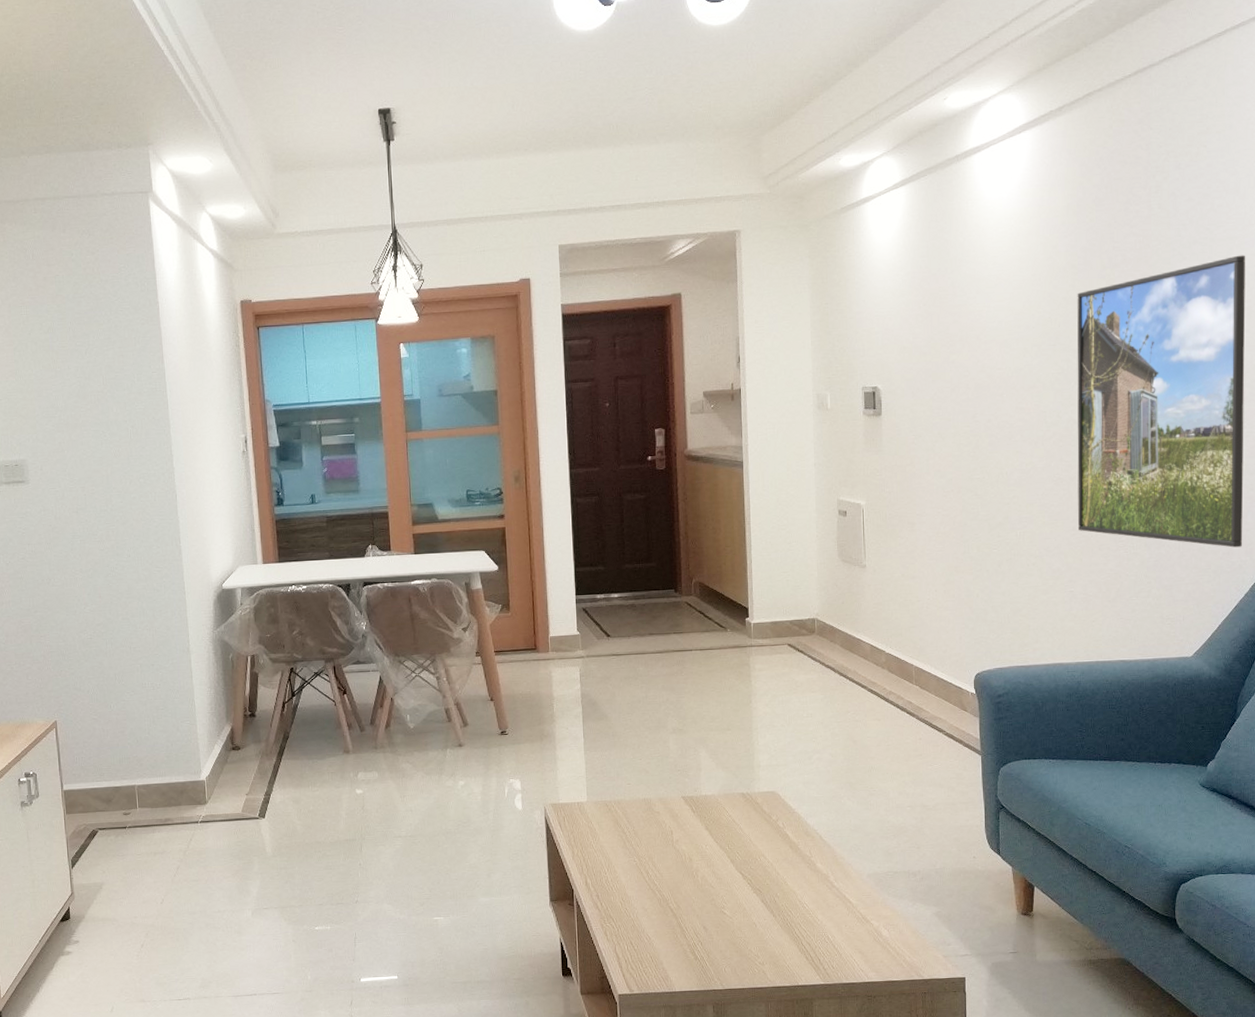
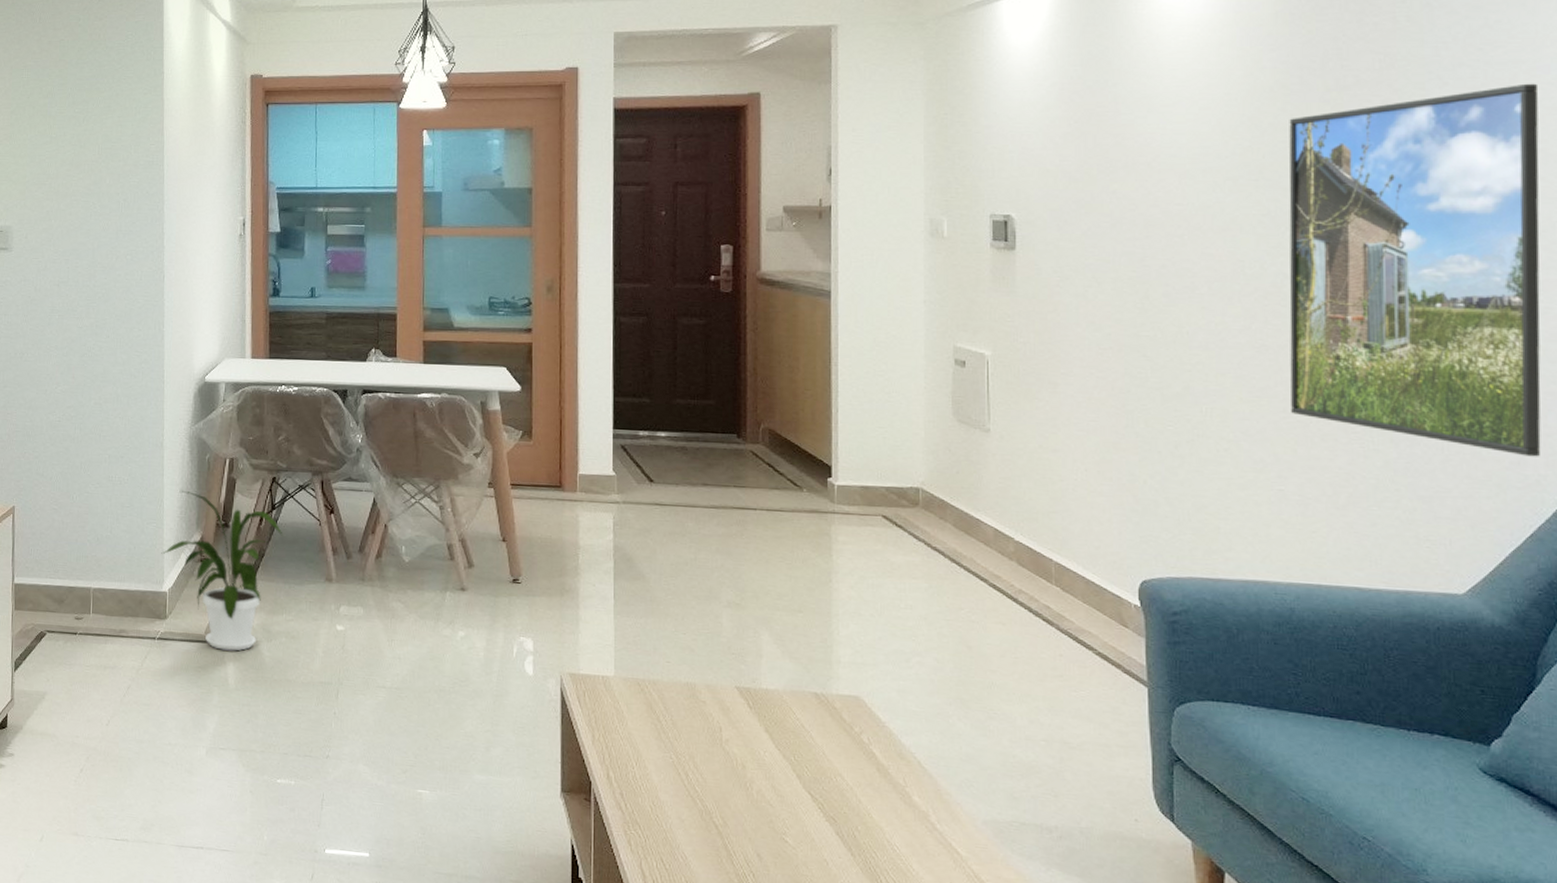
house plant: none [196,688,304,824] -> present [161,490,283,652]

